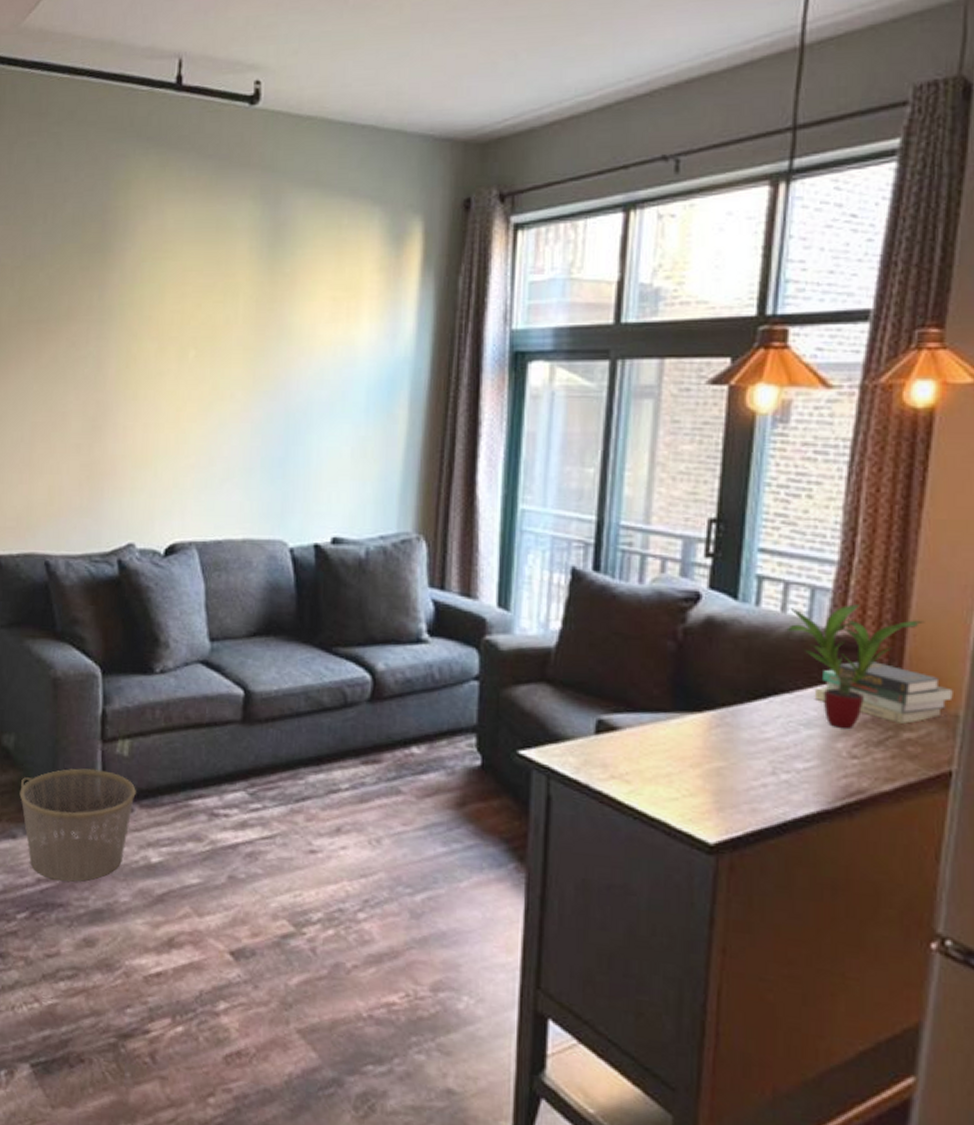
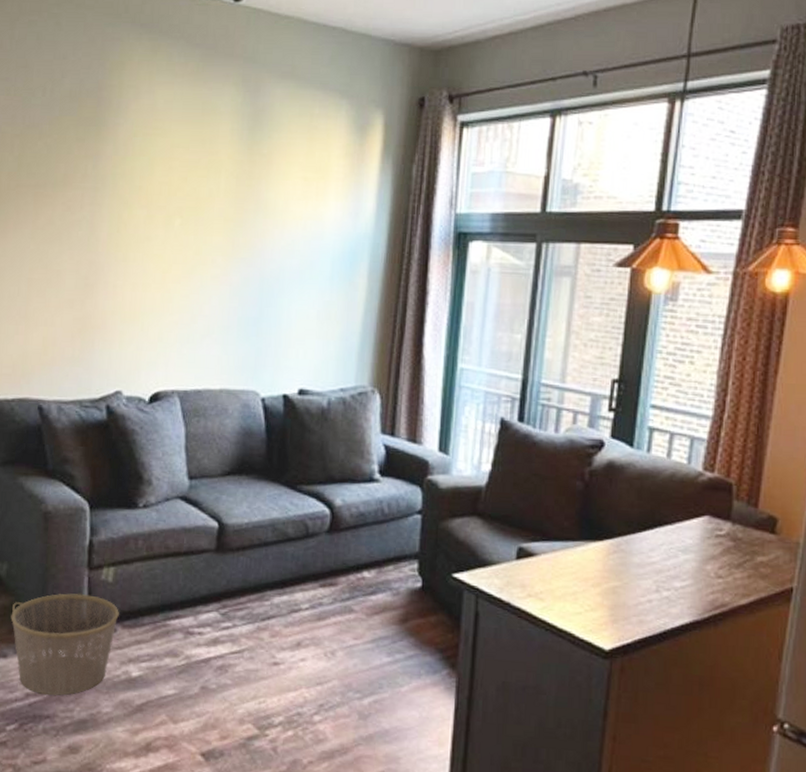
potted plant: present [786,604,925,728] -> none [670,452,777,554]
books: present [814,661,953,725] -> none [690,499,796,551]

